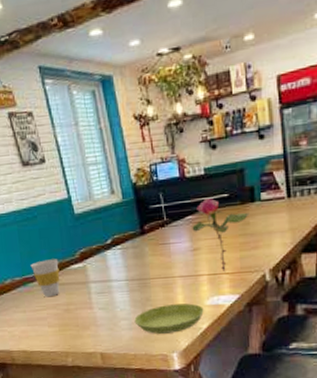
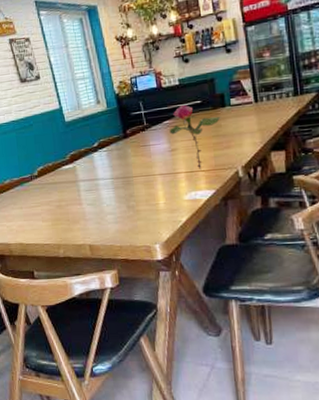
cup: present [30,259,60,298] -> none [27,161,53,195]
saucer: present [134,303,204,334] -> none [119,198,183,227]

